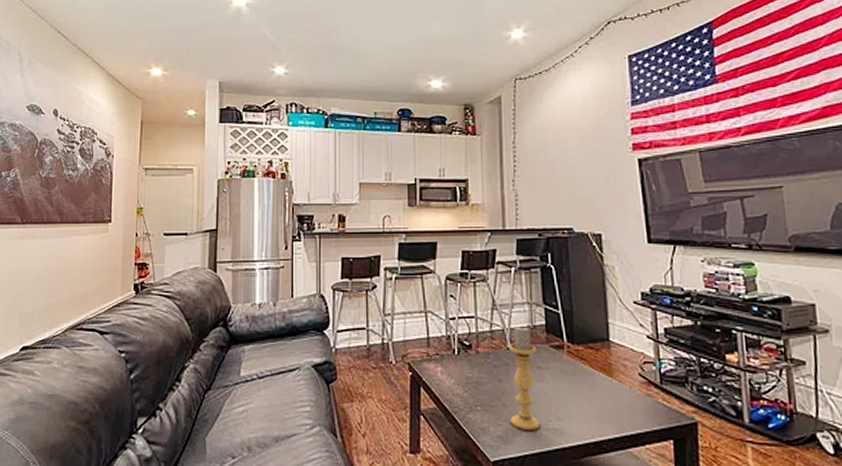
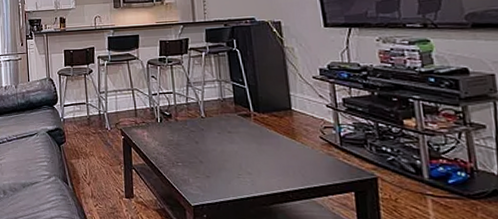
candle holder: present [508,326,541,430] -> none [202,99,233,182]

